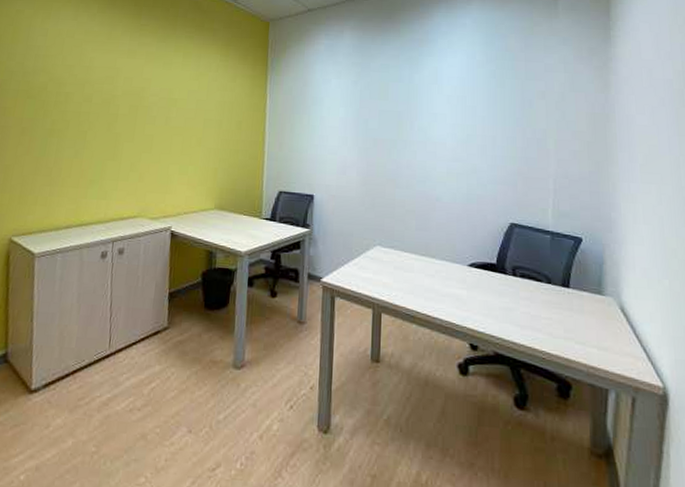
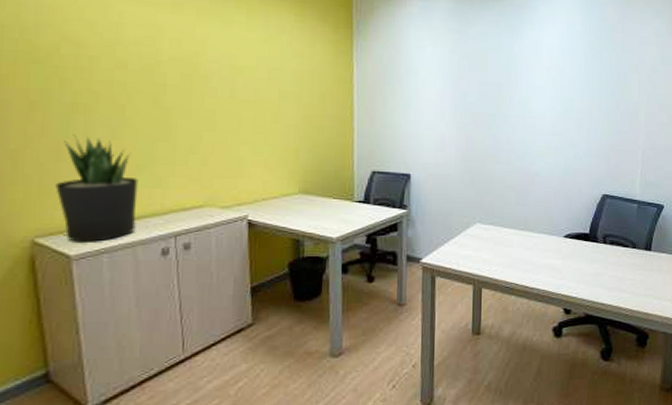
planter: none [31,153,90,243] -> present [55,134,139,242]

